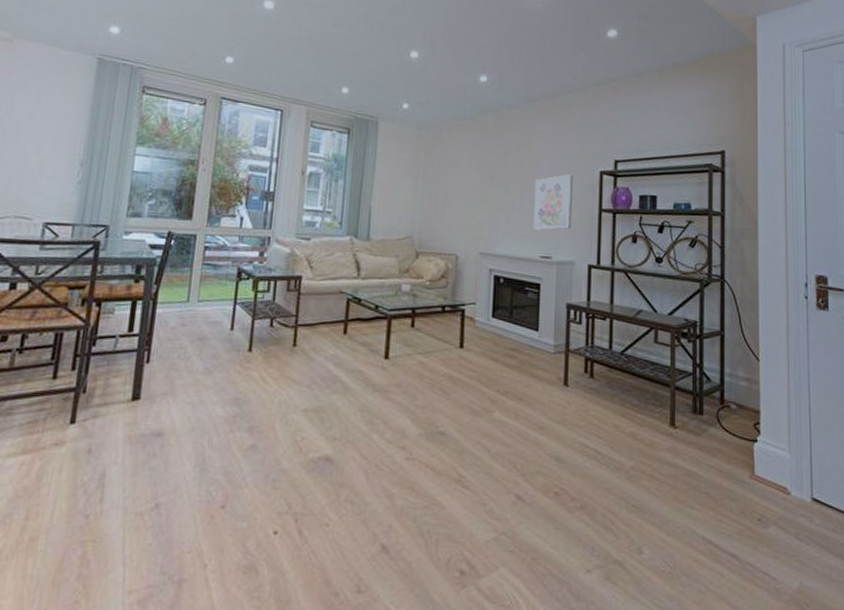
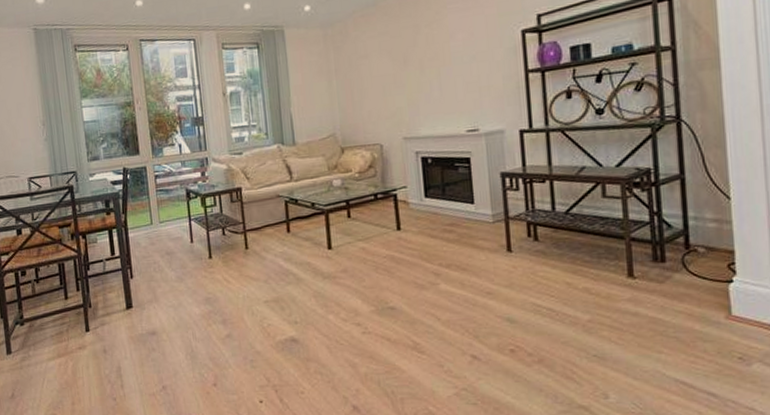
wall art: present [533,174,573,230] -> none [451,41,496,105]

